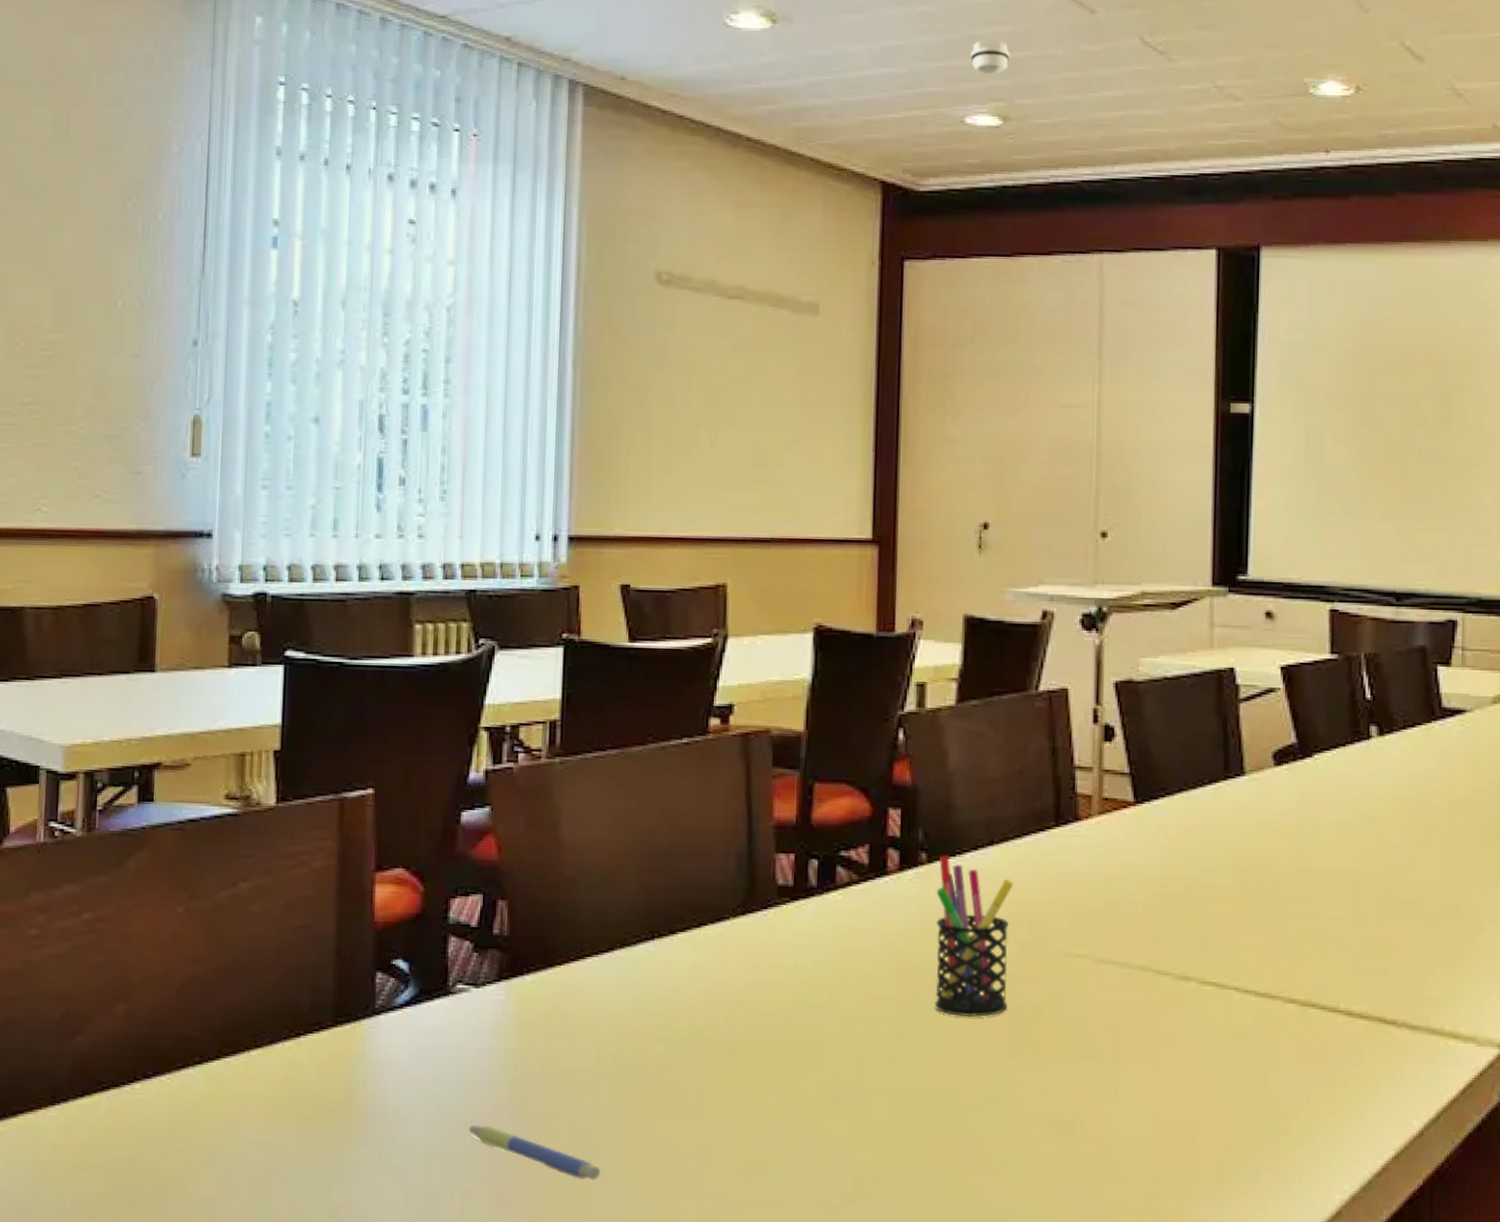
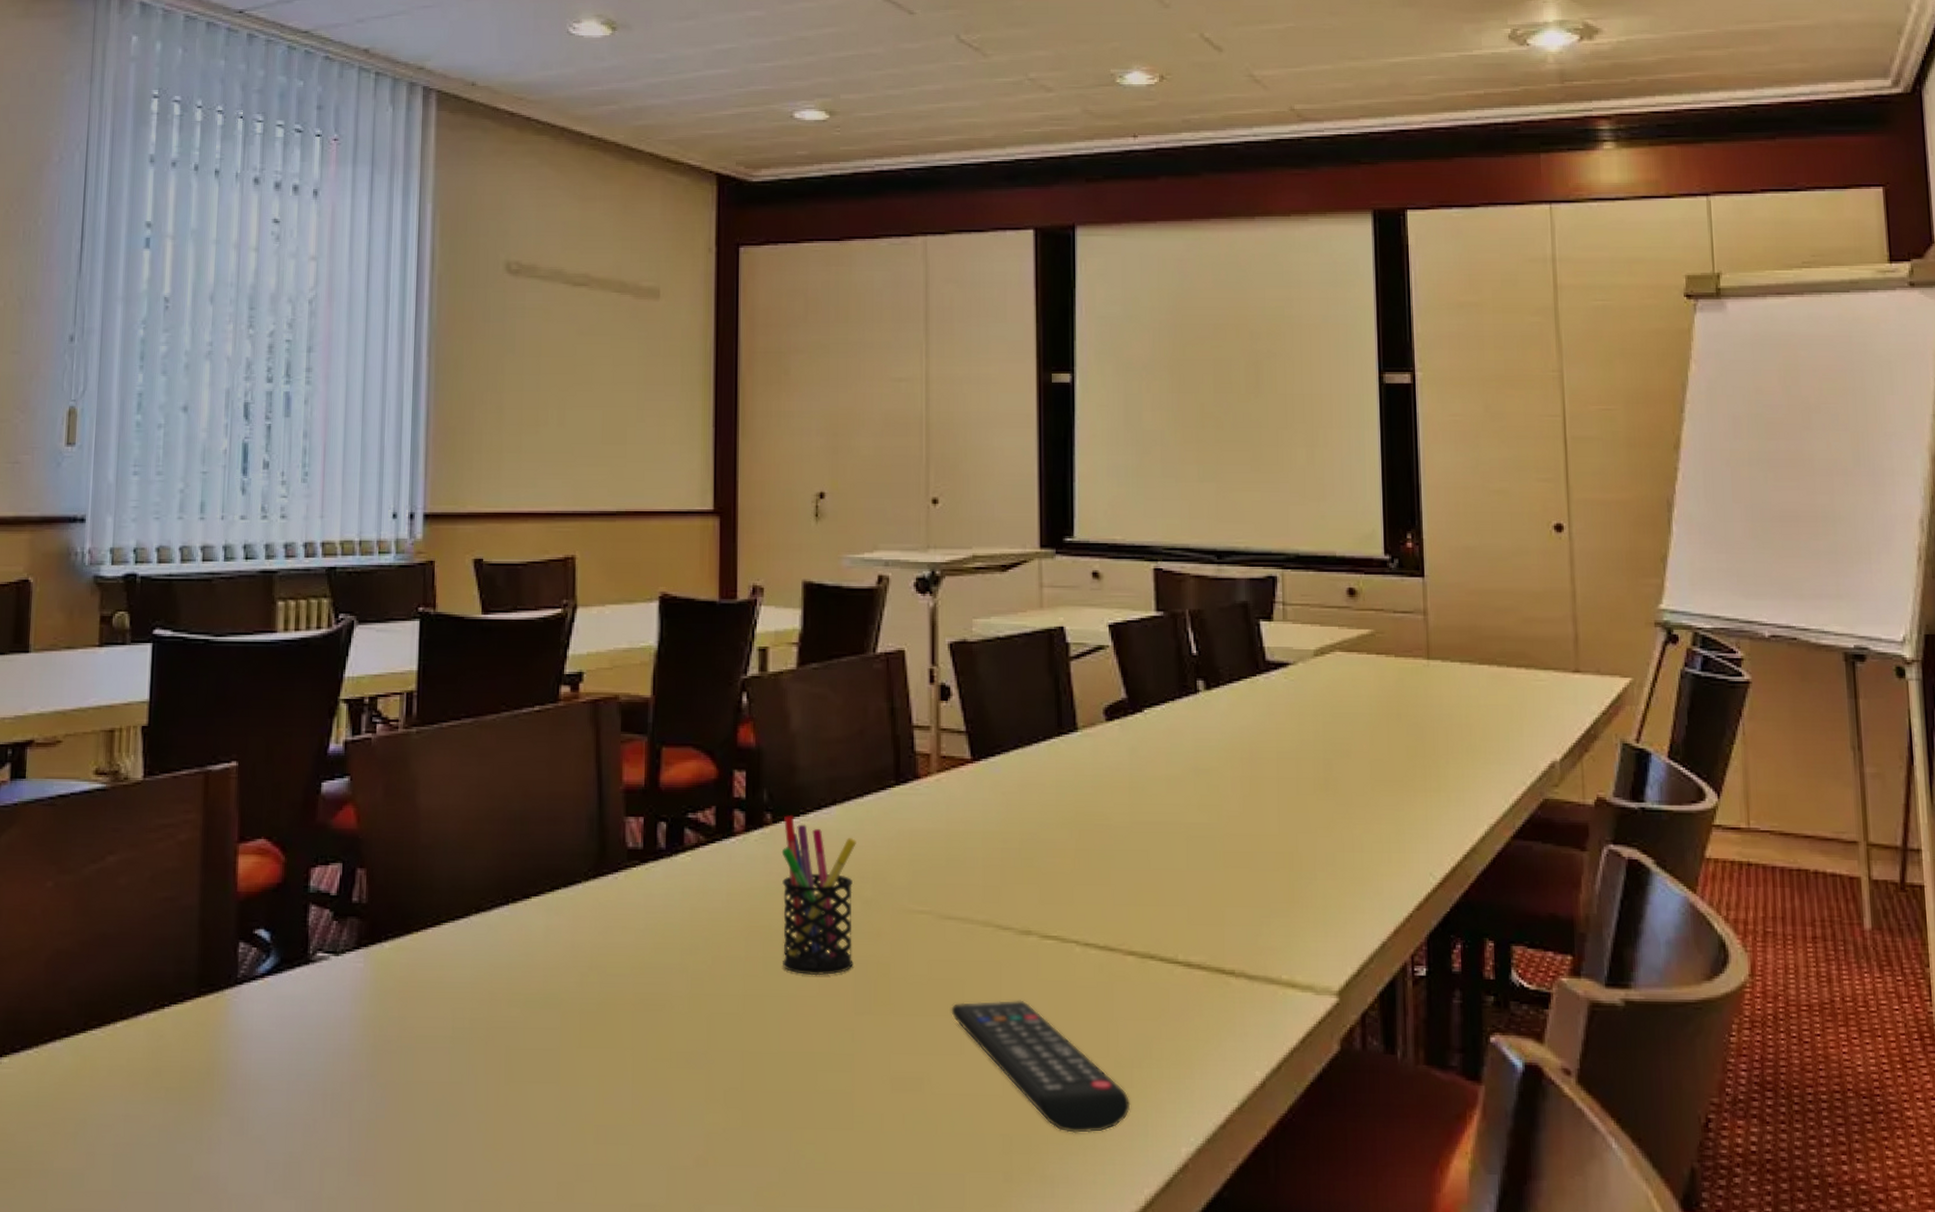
pen: present [469,1124,601,1180] -> none [329,1093,458,1146]
smoke detector: present [970,39,1010,75] -> none [798,40,835,73]
remote control: none [1106,1045,1286,1179] -> present [951,1000,1131,1133]

